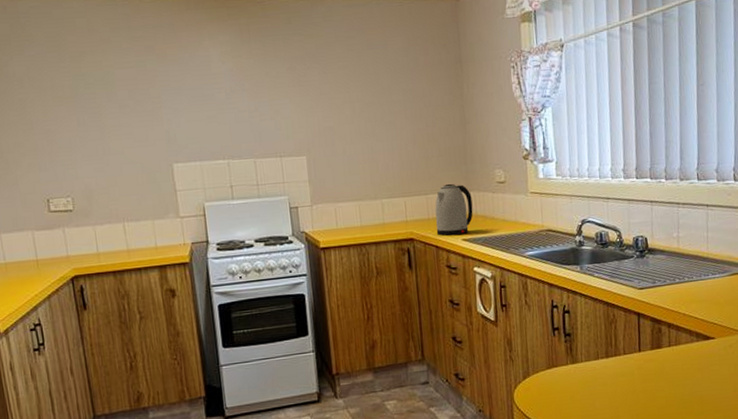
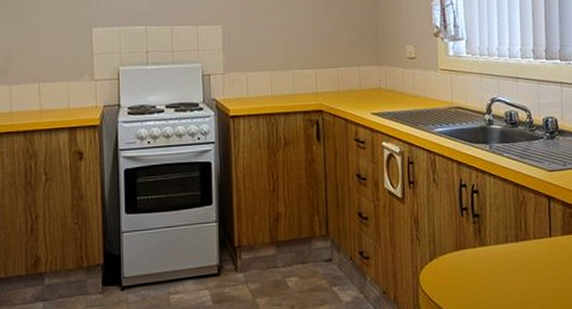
kettle: present [435,183,473,236] -> none [345,57,383,109]

